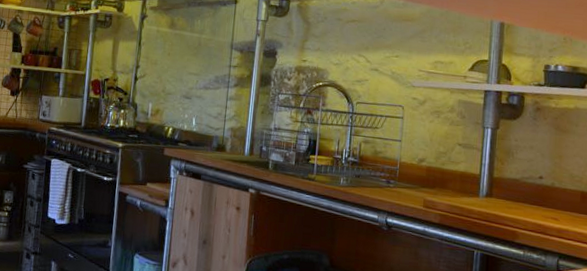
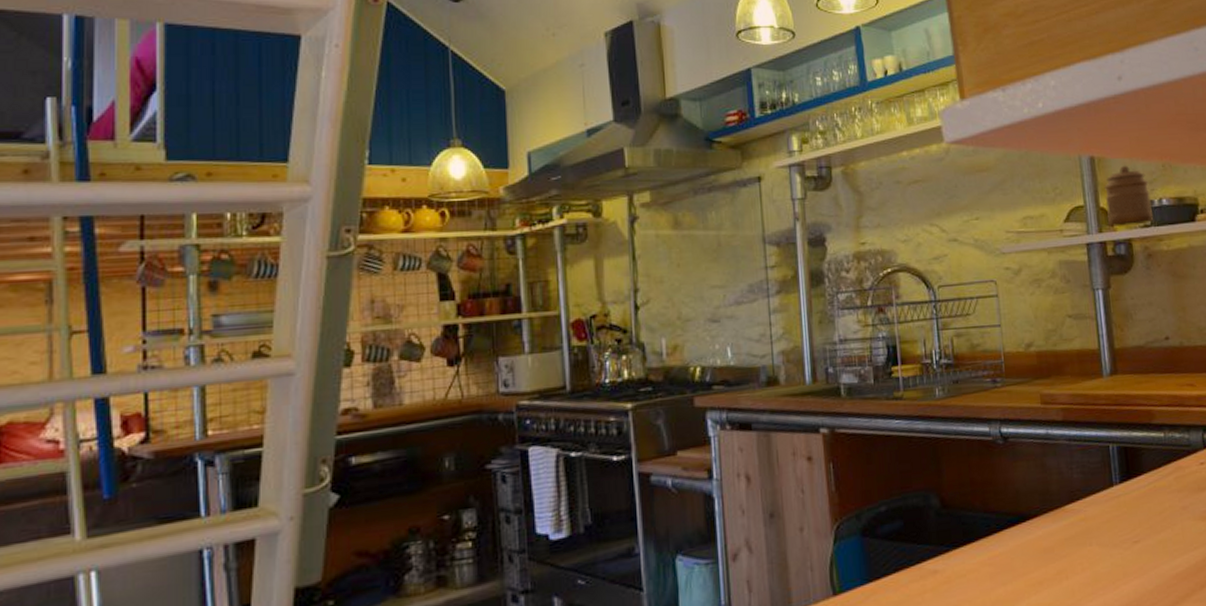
jar: none [507,33,549,84] -> present [1104,165,1153,227]

